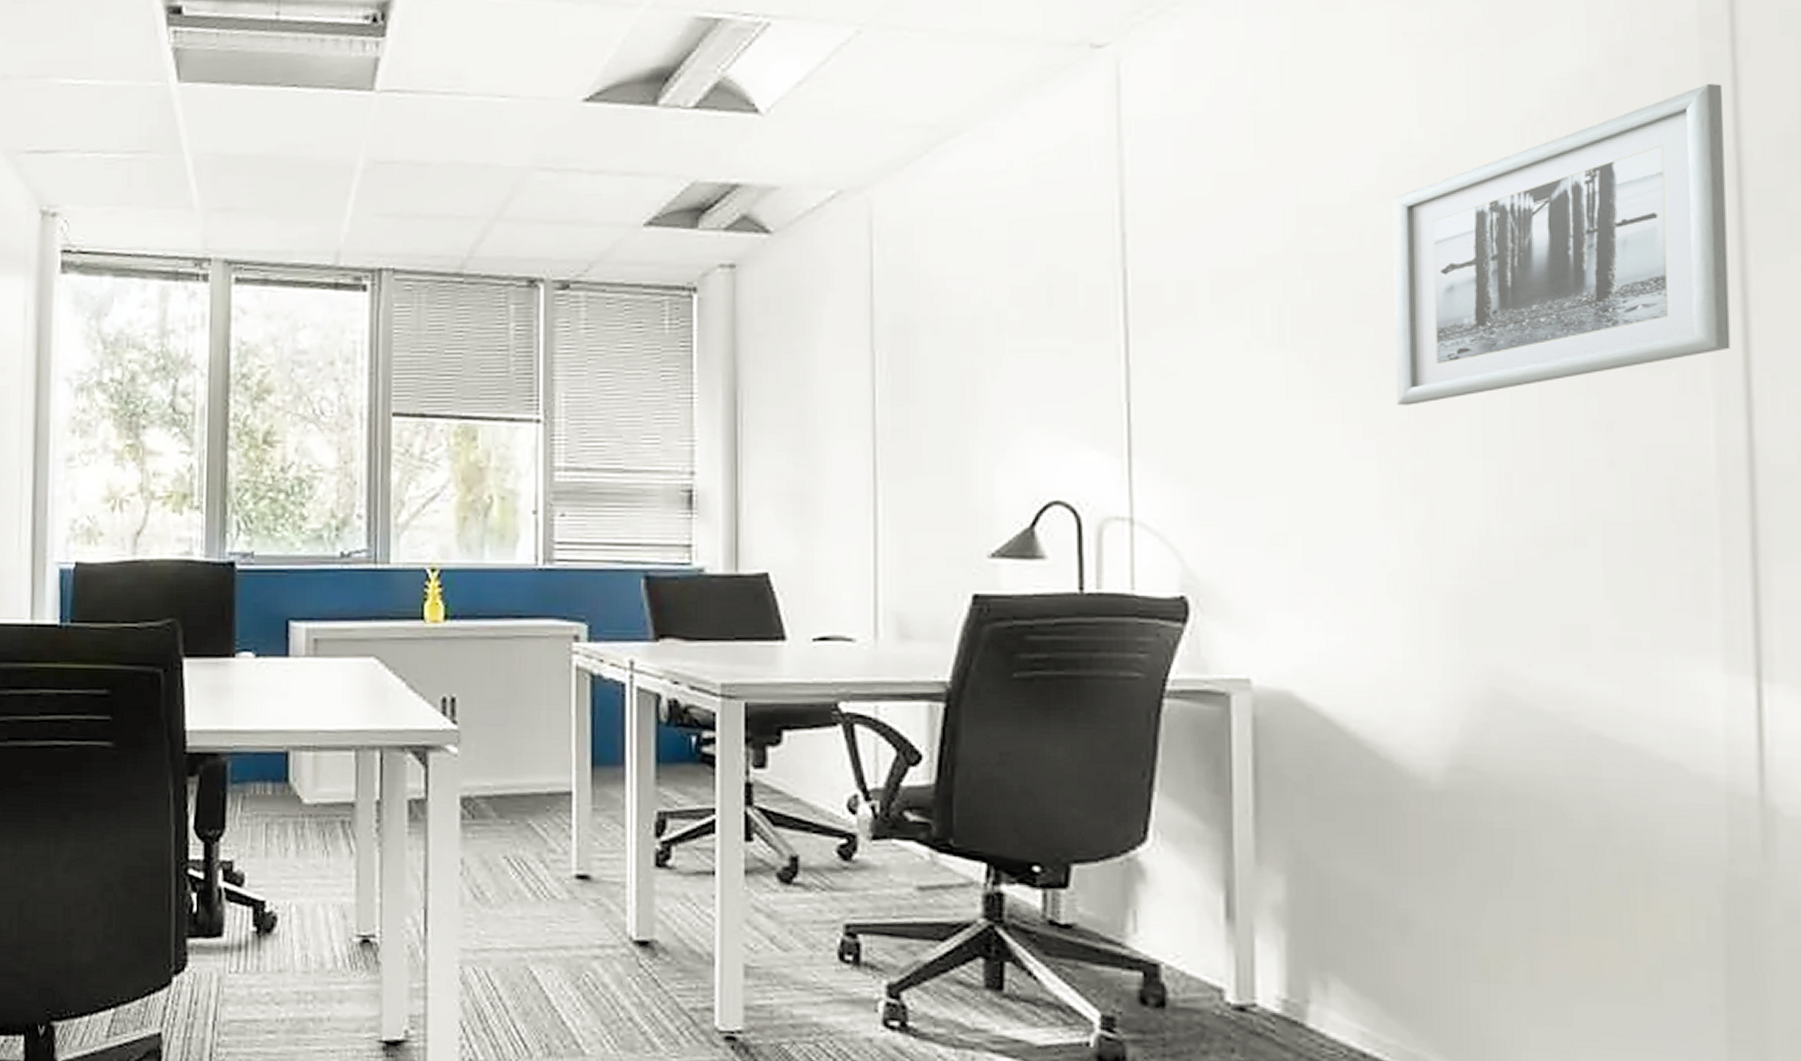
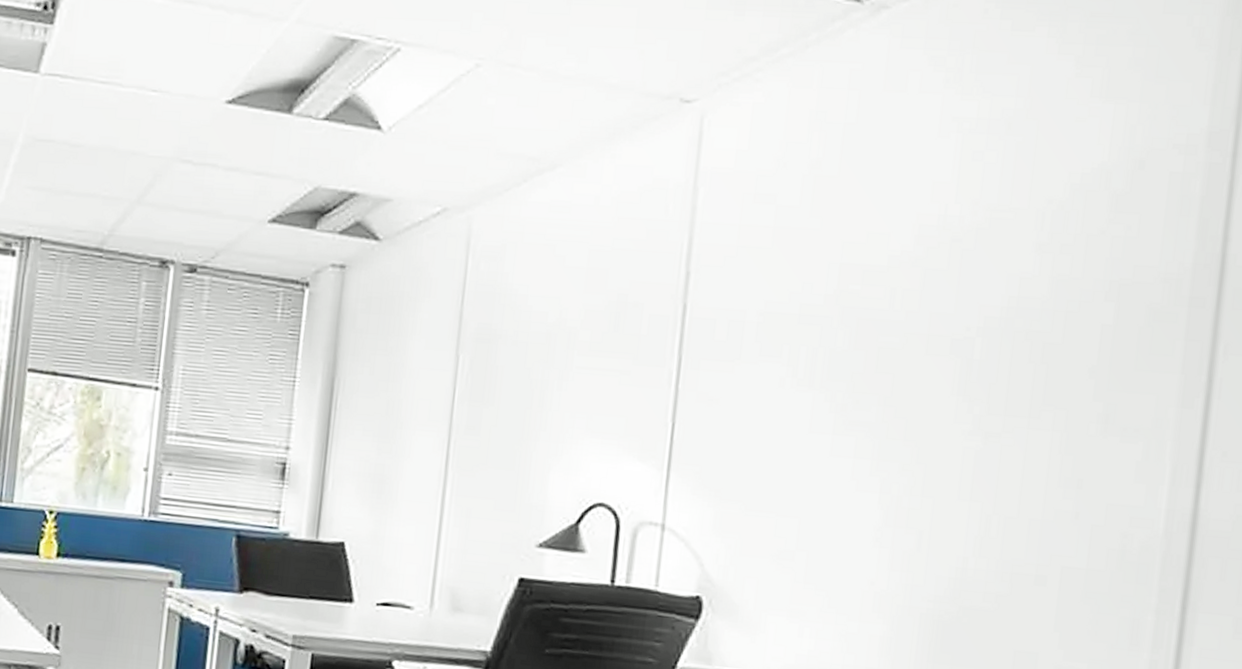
wall art: present [1392,84,1731,405] -> none [902,191,1219,449]

